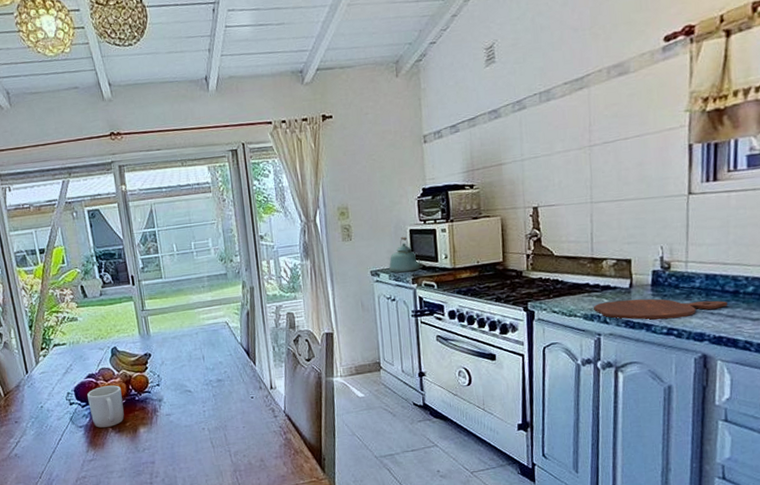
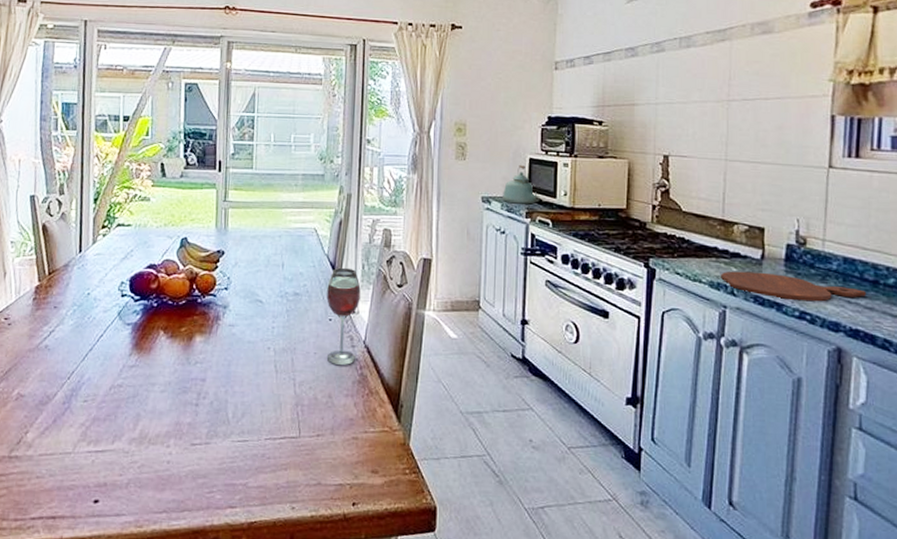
mug: present [87,385,124,428] -> none [142,280,183,330]
wineglass: none [245,351,279,434] -> present [326,267,361,365]

